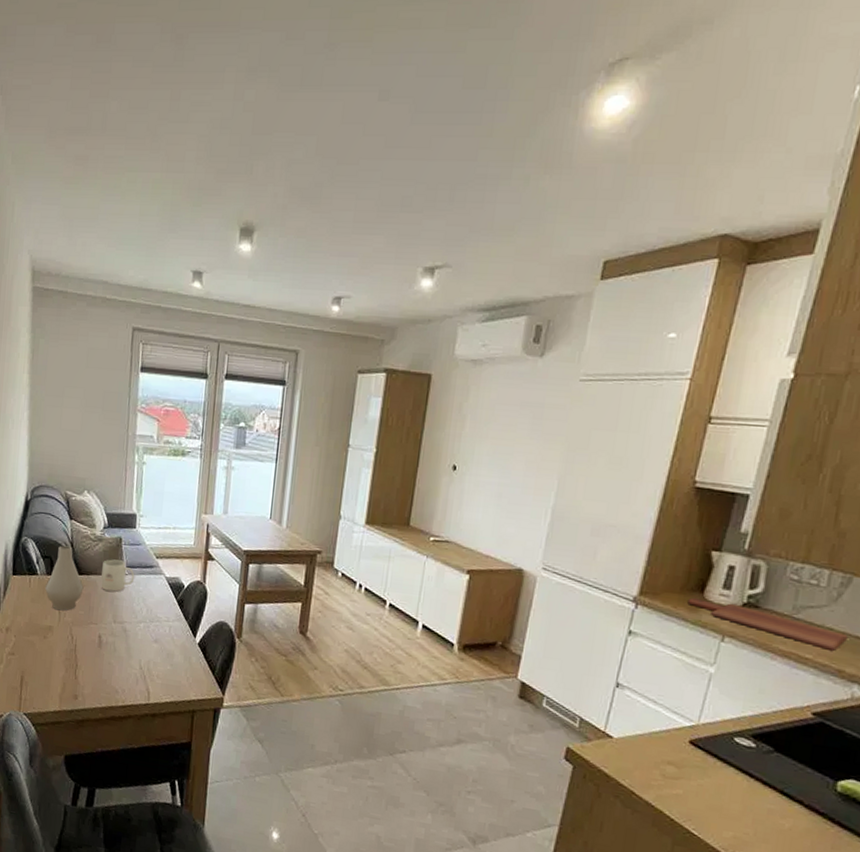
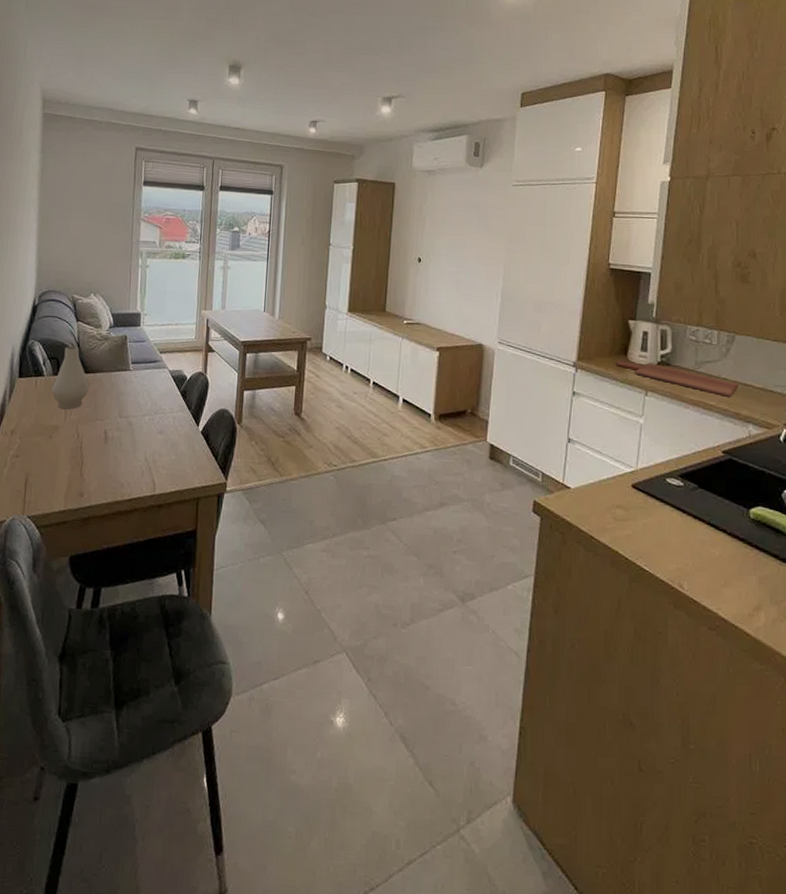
mug: present [100,559,135,592] -> none [106,356,140,388]

